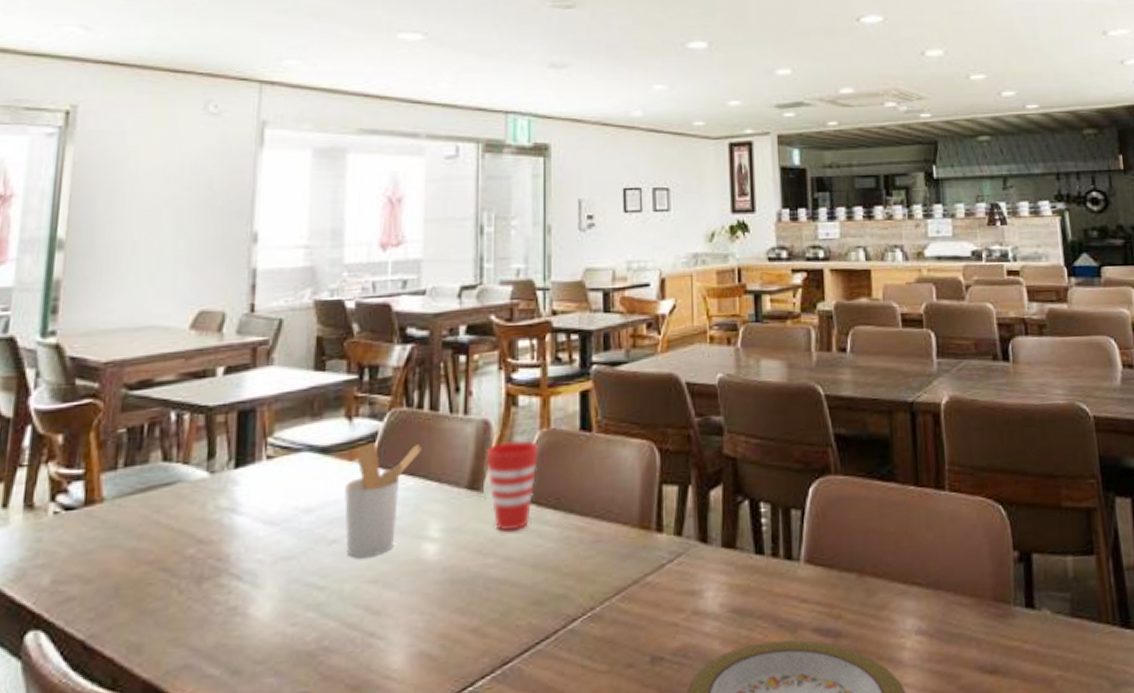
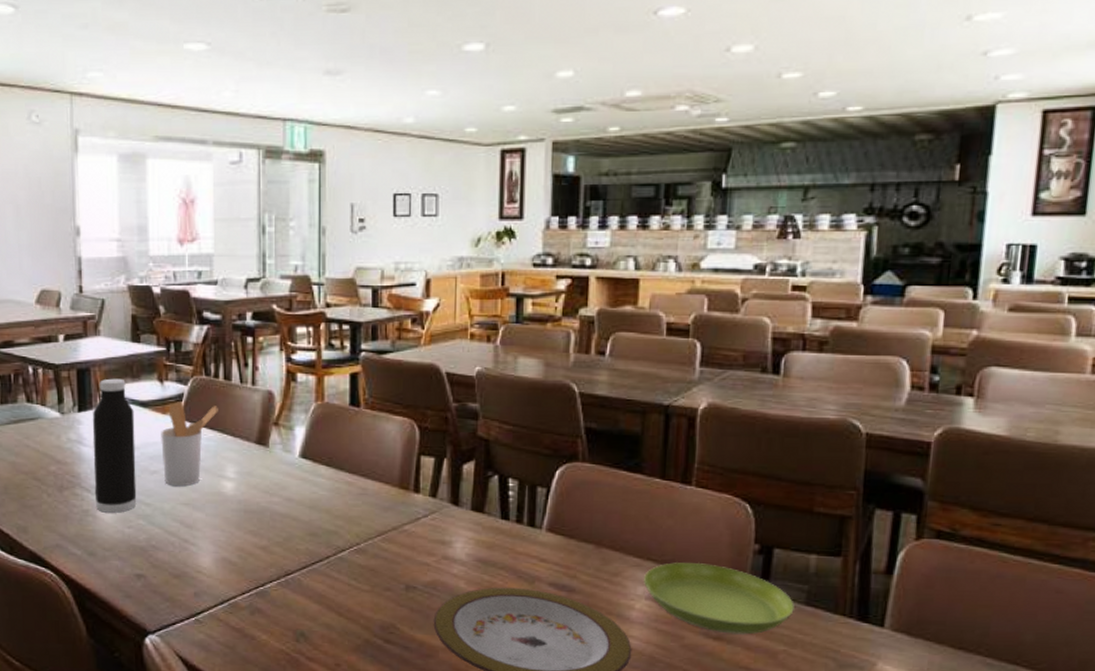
water bottle: none [247,418,312,608] -> present [92,378,137,513]
cup: present [486,440,539,532] -> none [270,409,315,479]
saucer: none [910,580,1062,664] -> present [643,562,795,635]

